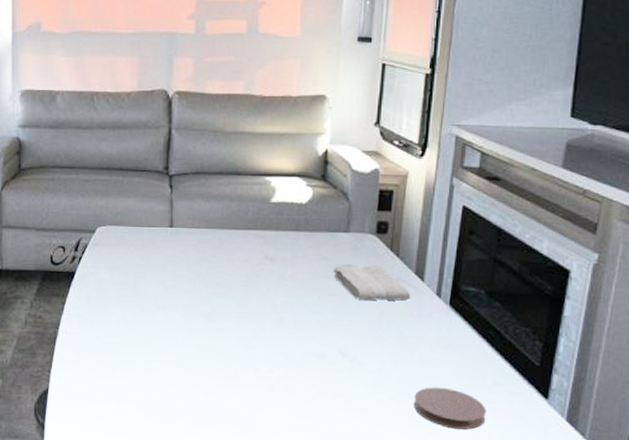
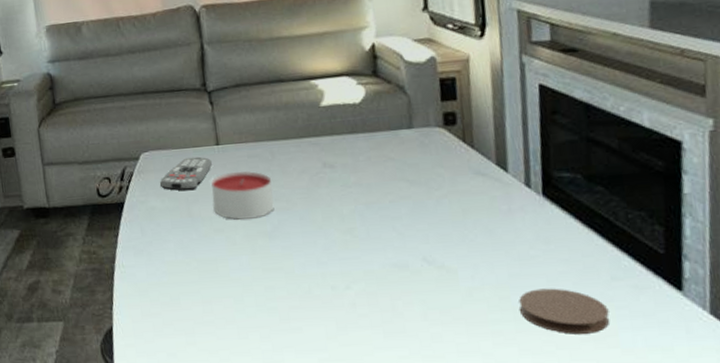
remote control: none [111,236,164,268] -> present [159,156,213,191]
candle: none [159,254,217,300] -> present [211,170,275,220]
washcloth: present [332,264,411,301] -> none [401,159,496,200]

